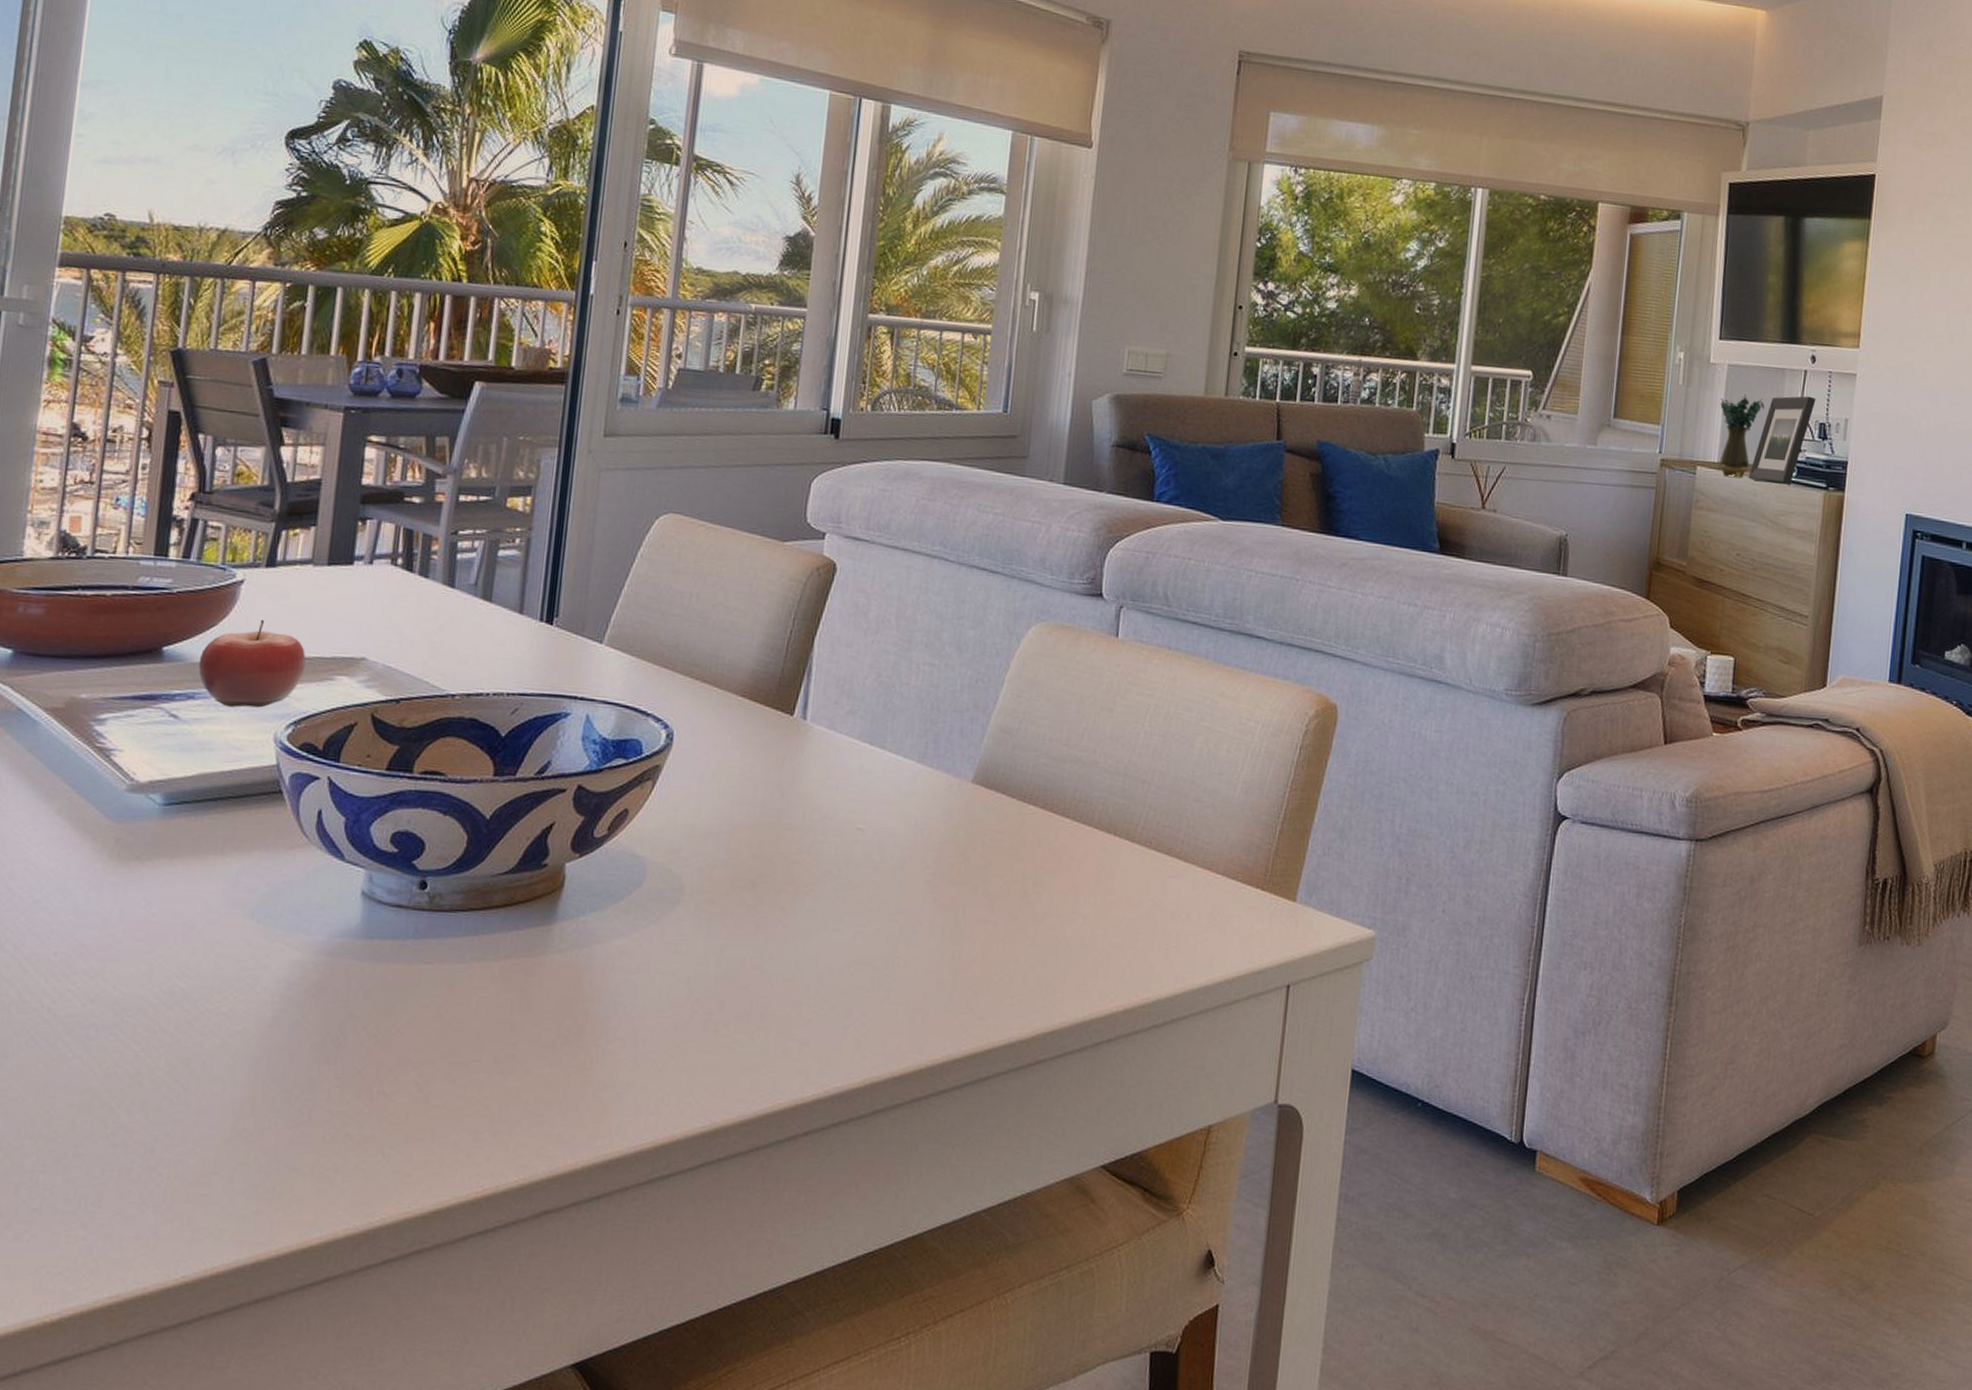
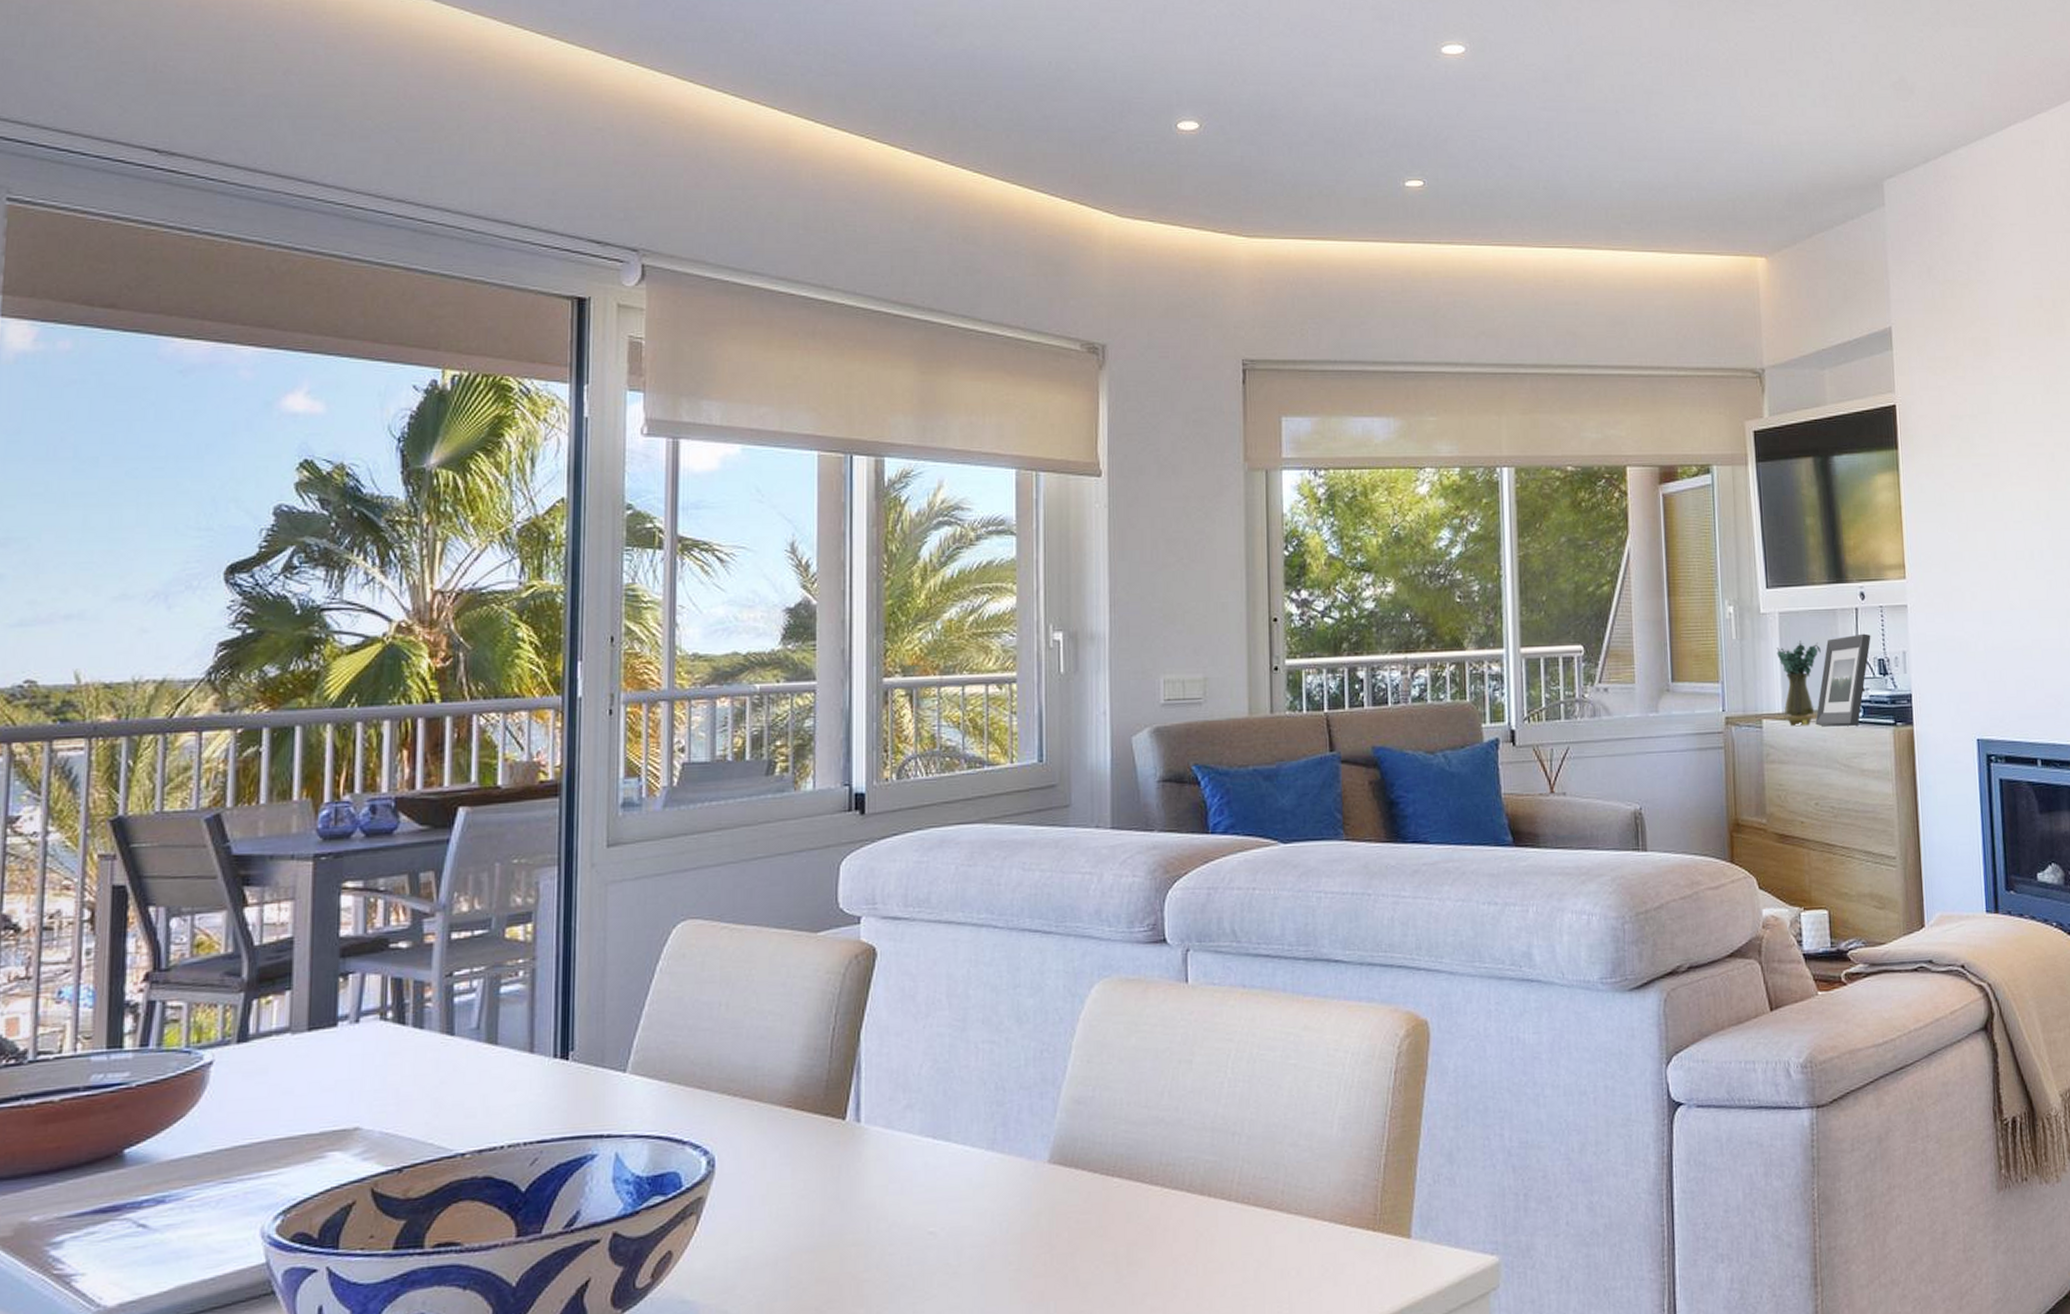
fruit: present [199,619,306,708] -> none [168,1102,291,1206]

